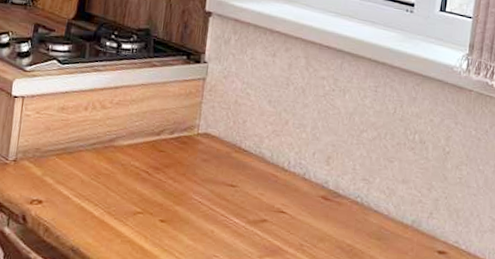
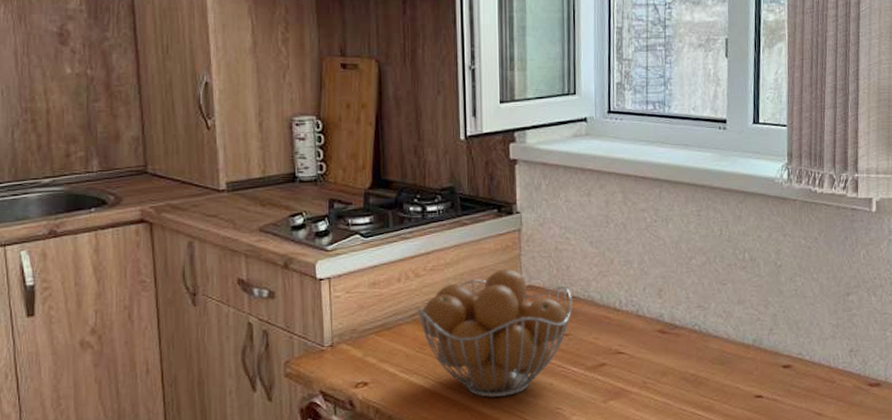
fruit basket: none [98,113,244,236] -> present [416,268,572,398]

